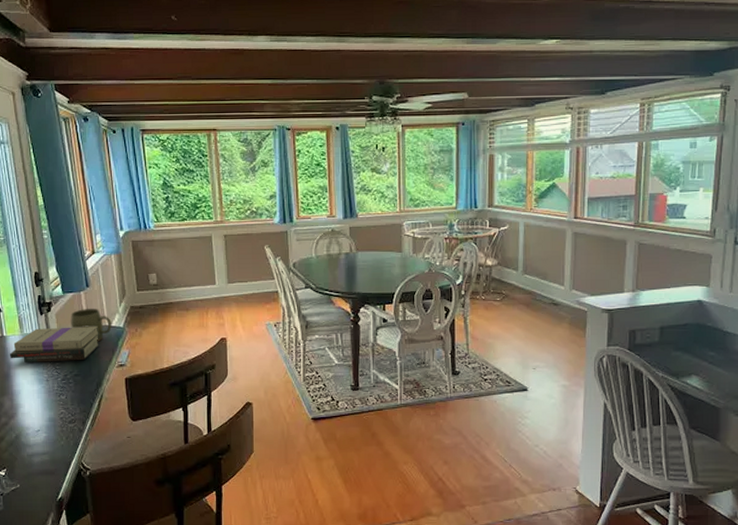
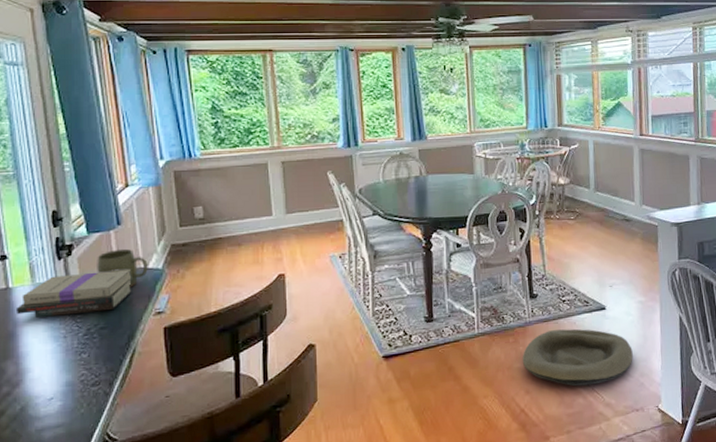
dog bed: none [442,407,553,462] -> present [522,329,633,386]

